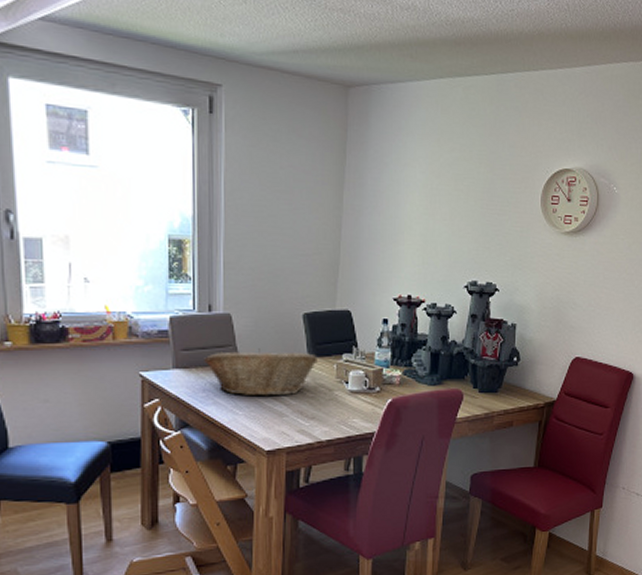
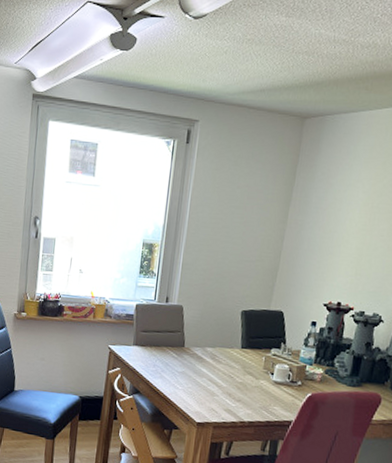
fruit basket: present [203,348,318,397] -> none [156,335,249,379]

